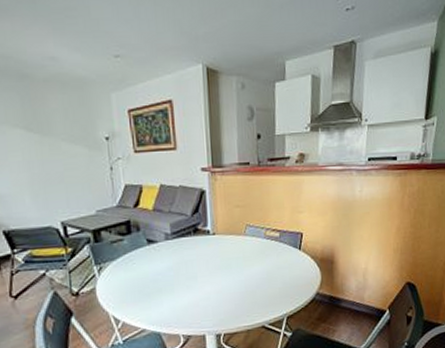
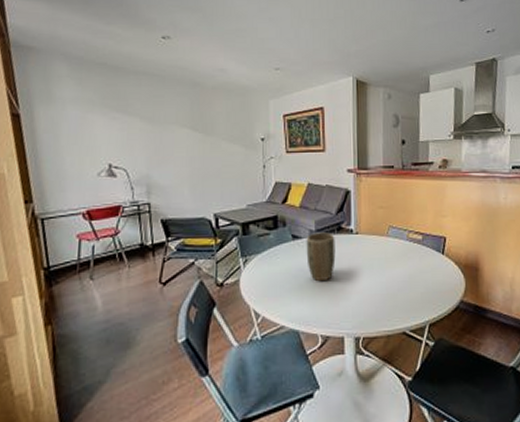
plant pot: none [162,234,194,284] -> present [306,232,336,281]

